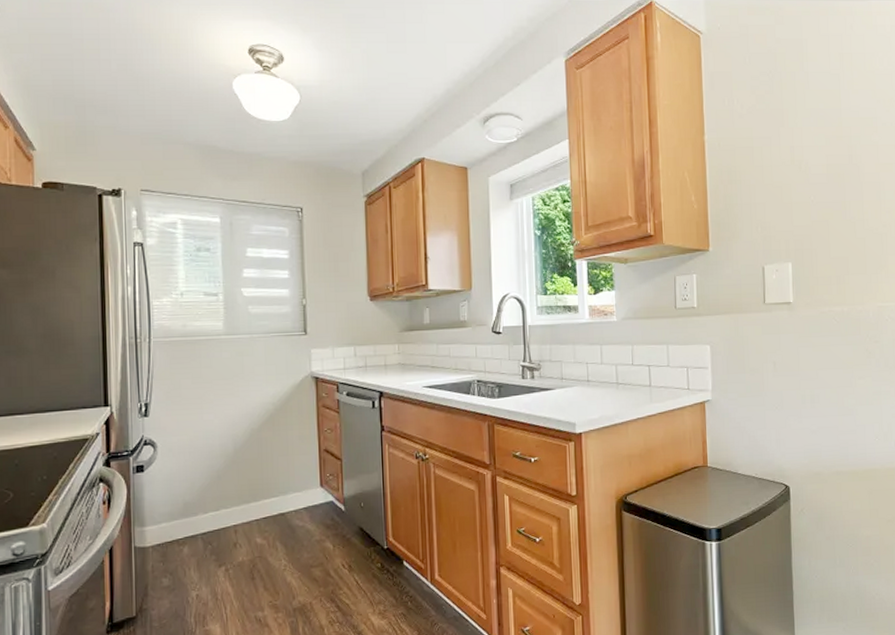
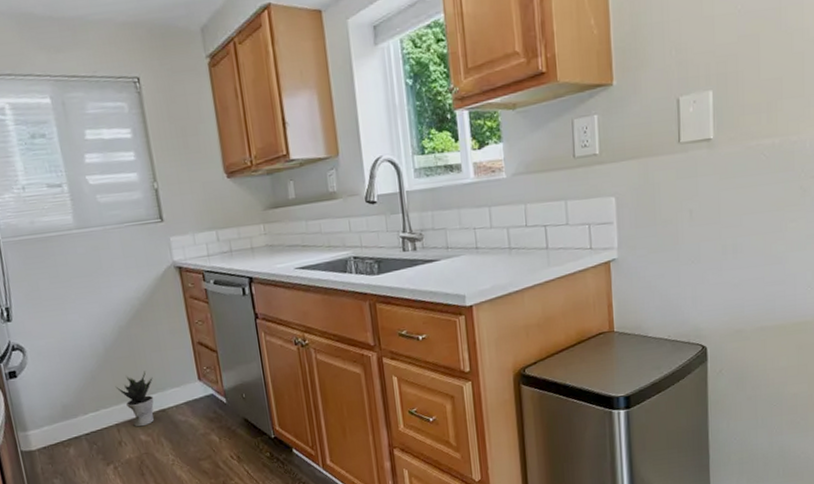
potted plant: none [239,474,277,530] -> present [115,371,154,427]

